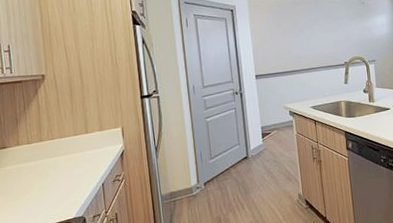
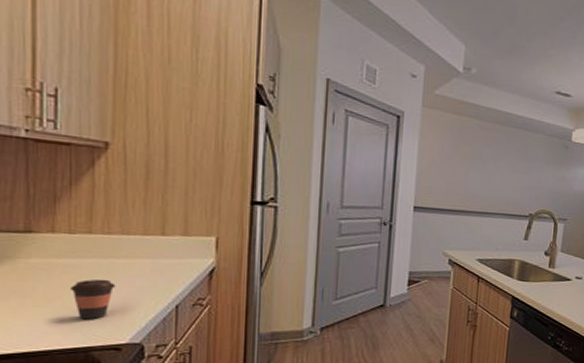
coffee cup: none [33,172,62,205] -> present [70,279,116,320]

